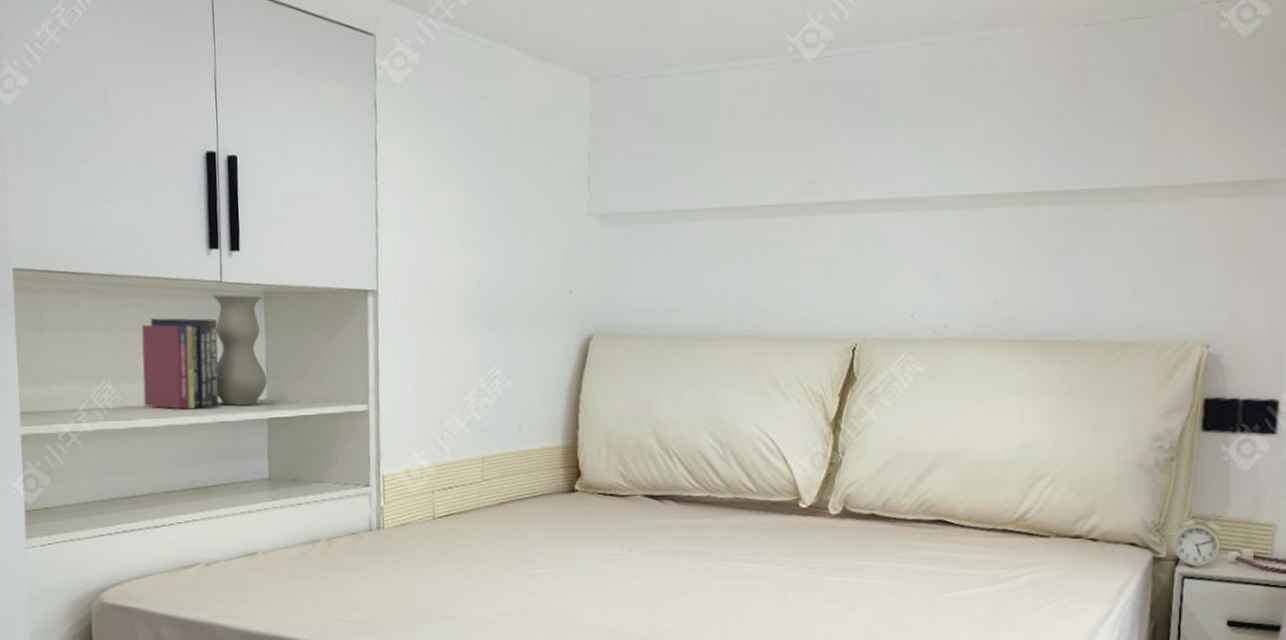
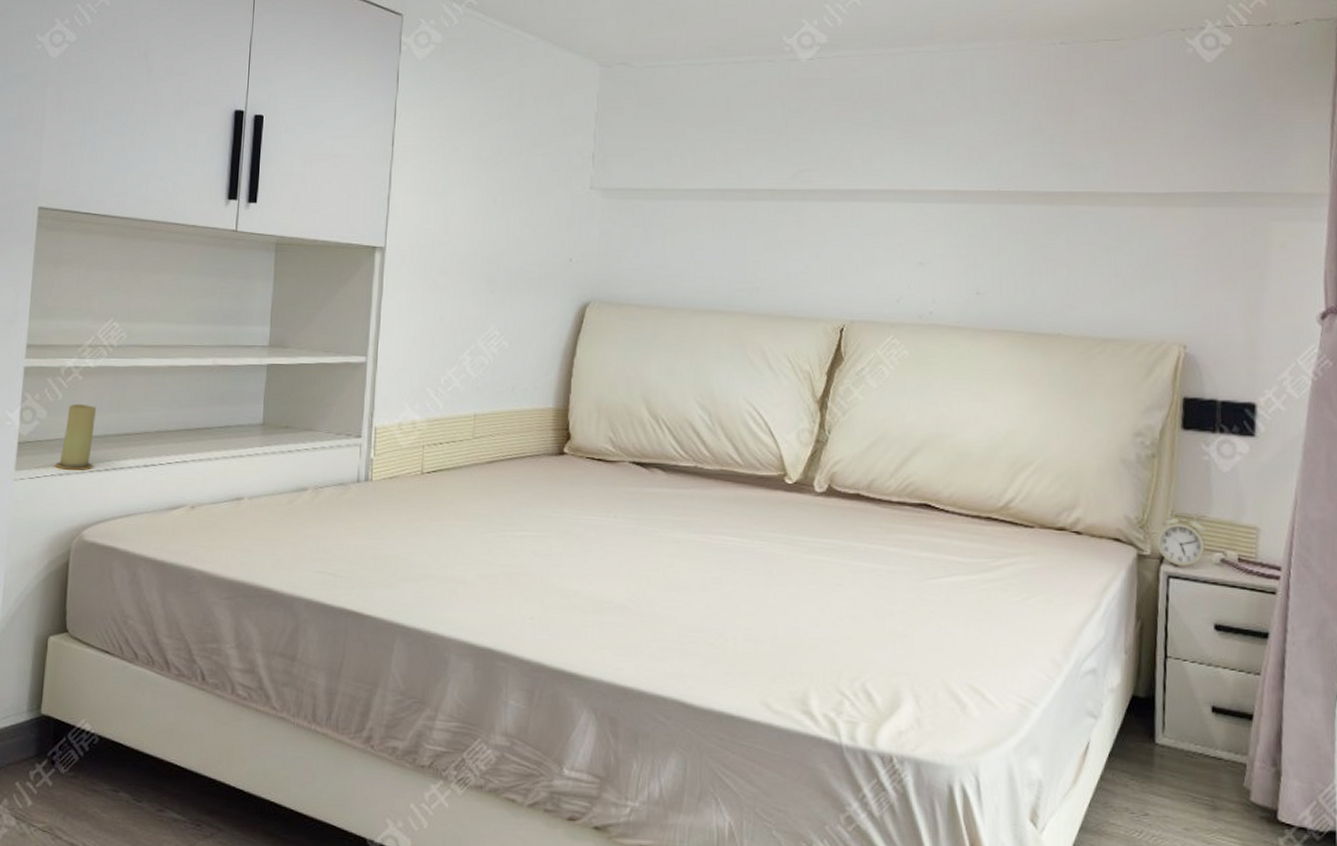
candle: none [65,468,103,535] -> present [55,403,96,470]
books: present [141,318,219,410] -> none [148,262,228,352]
vase: present [212,294,268,406] -> none [221,243,275,351]

